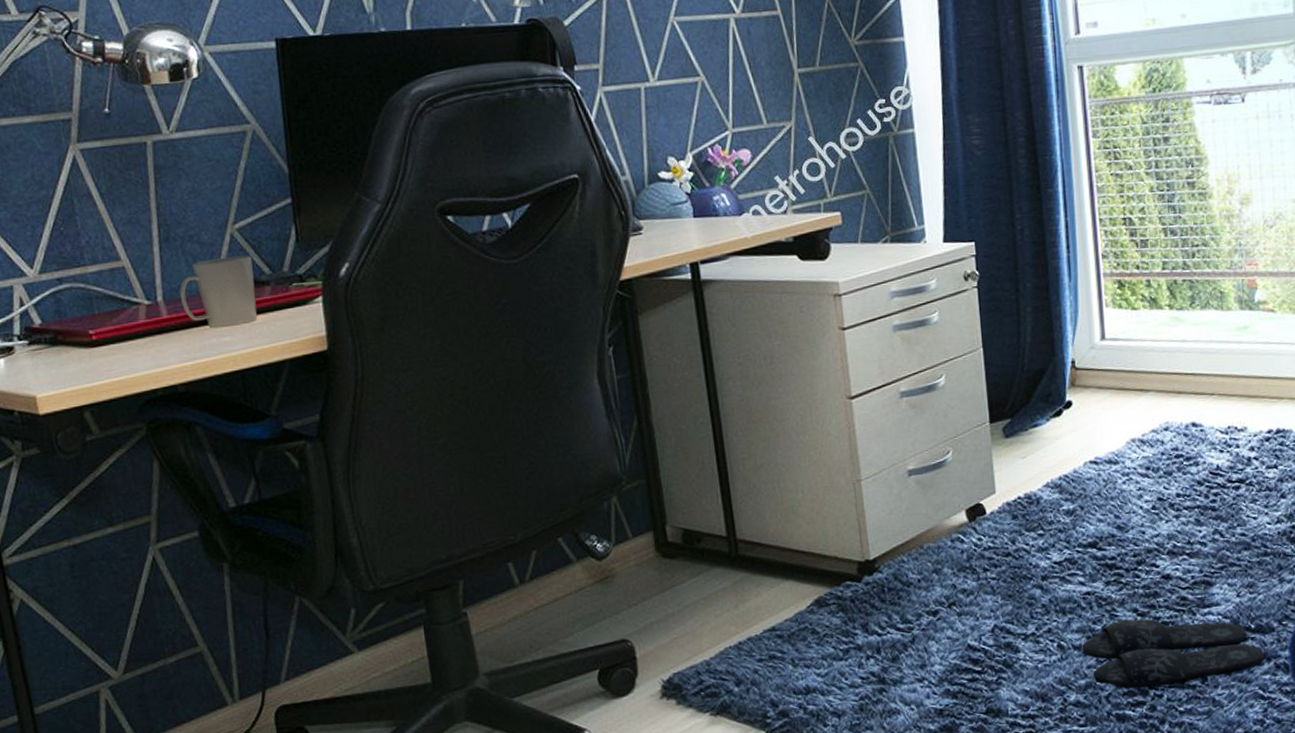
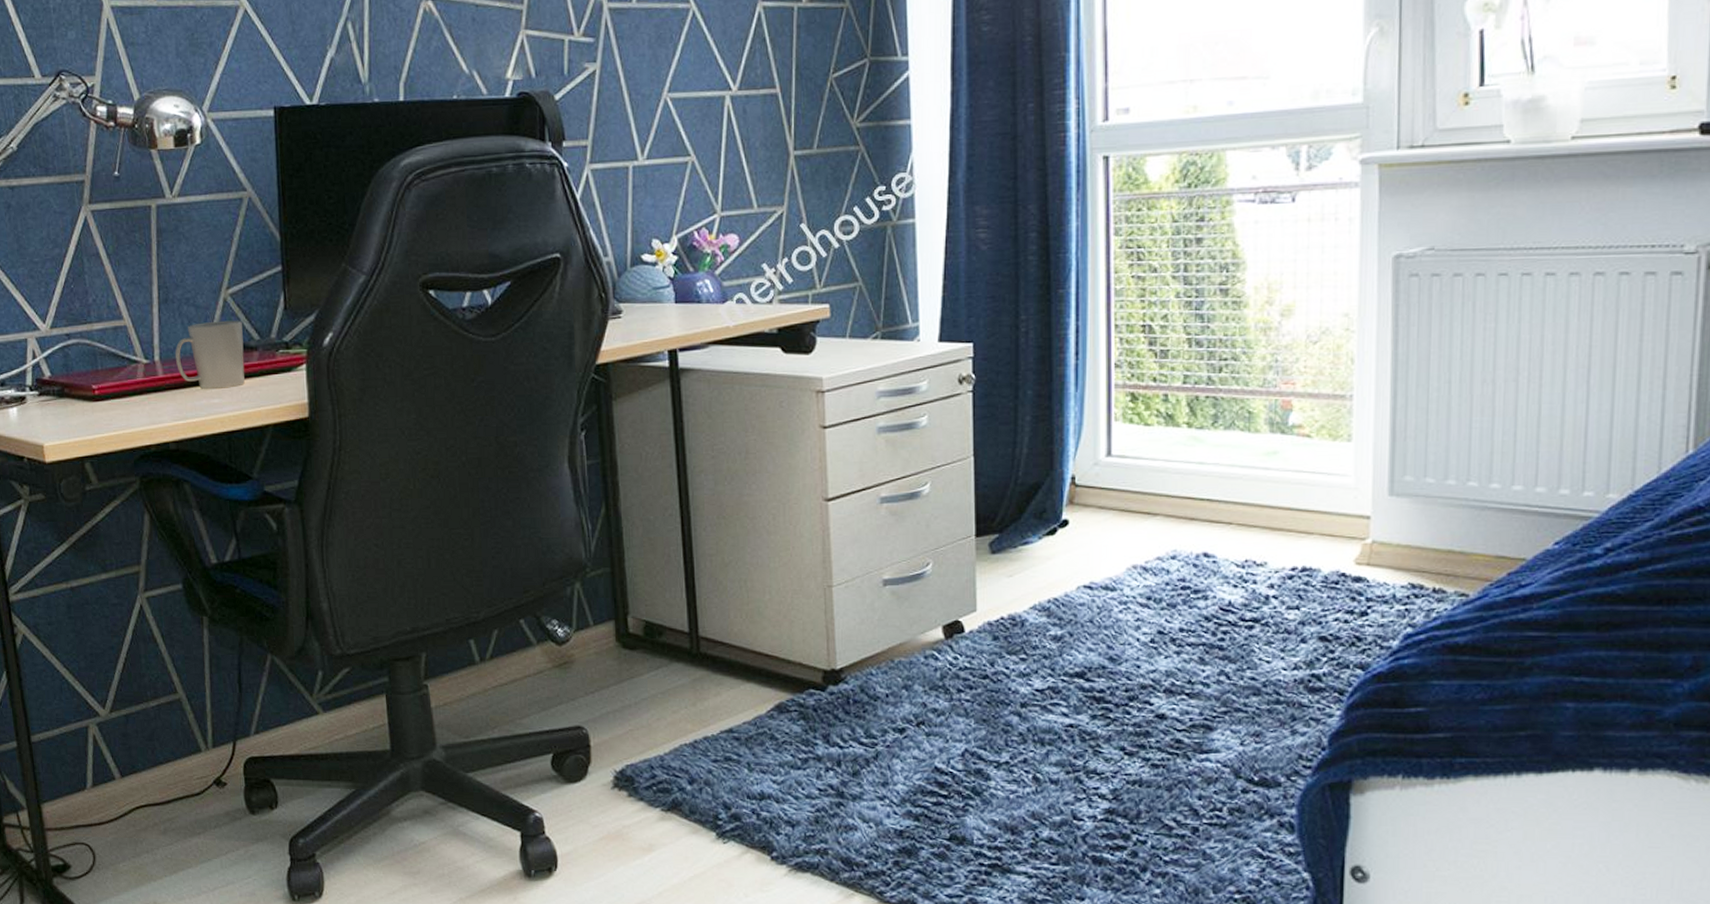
slippers: present [1083,618,1265,687] -> none [1061,758,1268,831]

